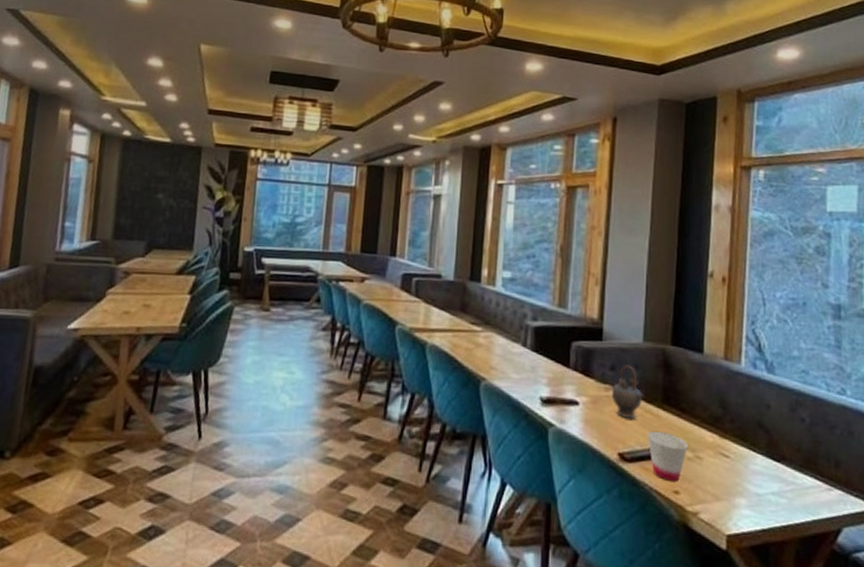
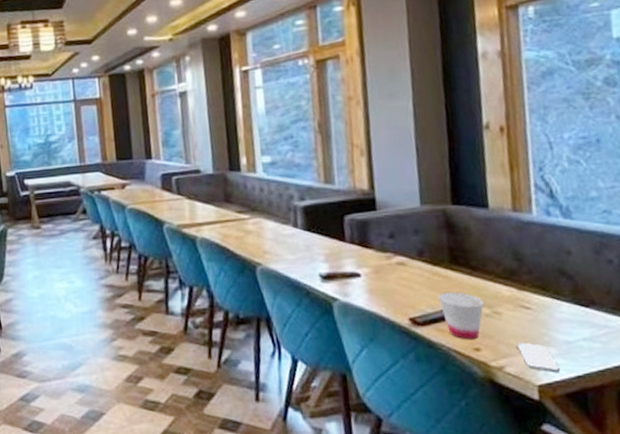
teapot: present [611,364,644,419] -> none [393,230,430,284]
smartphone: none [713,489,748,525] -> present [517,342,560,373]

